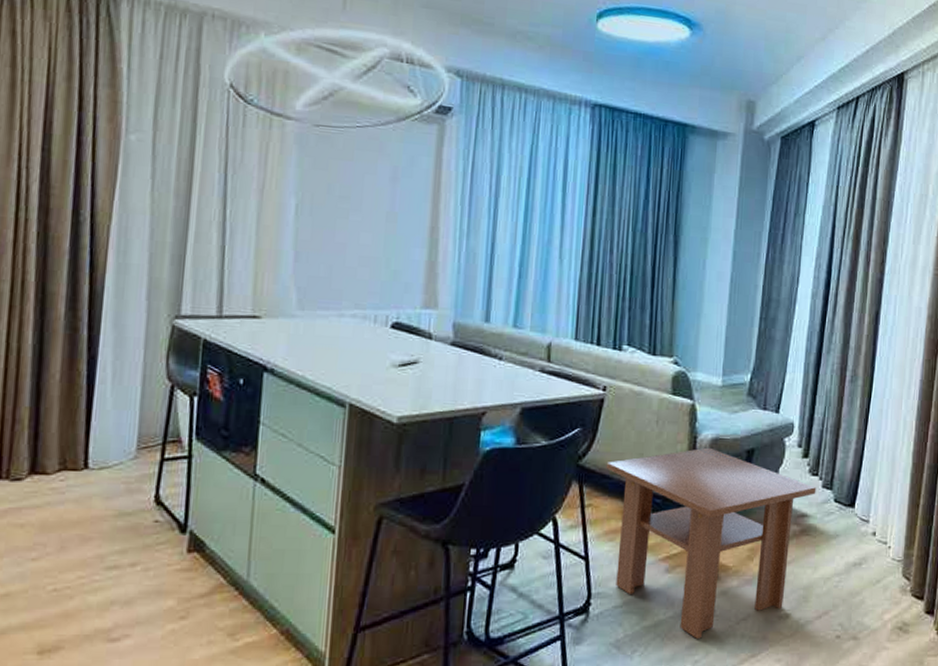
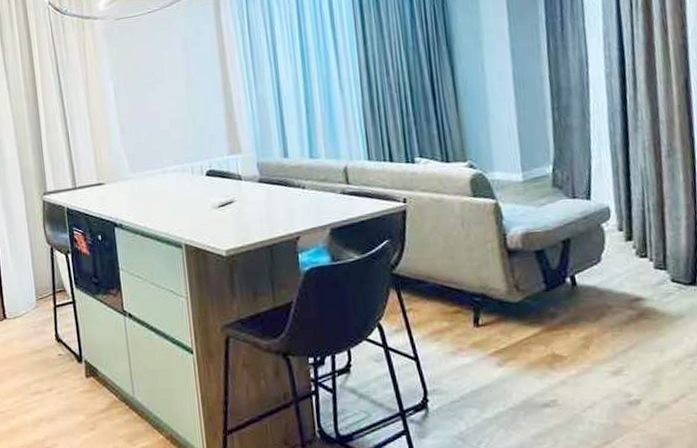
coffee table: present [606,447,816,639] -> none [419,242,649,428]

